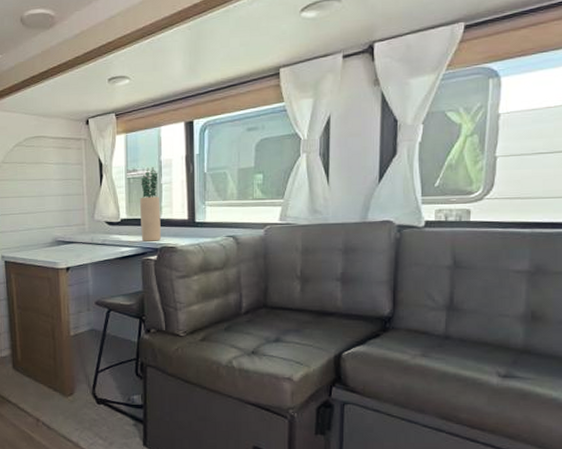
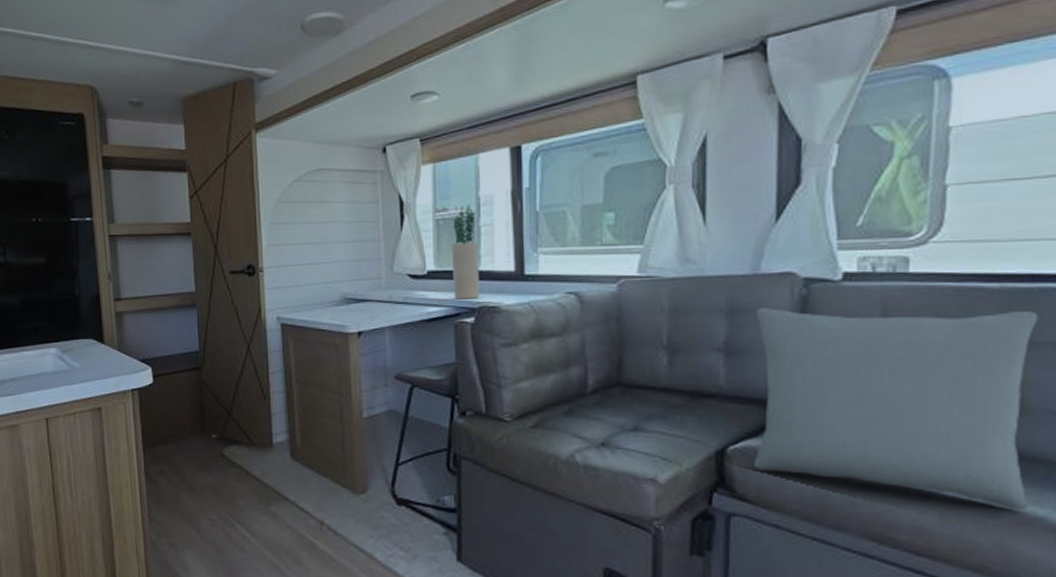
pillow: none [360,248,556,394] -> present [753,308,1039,511]

